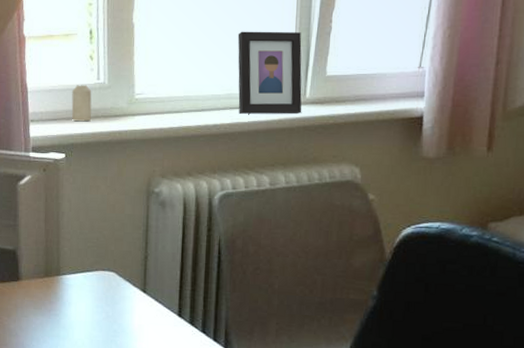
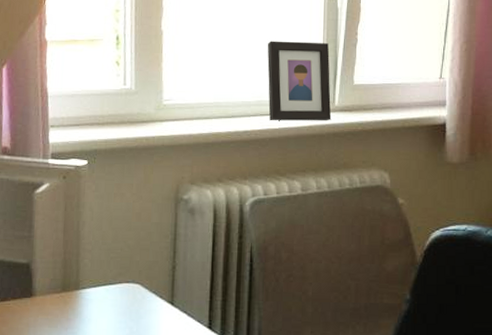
candle: present [71,85,92,122] -> none [95,90,118,128]

